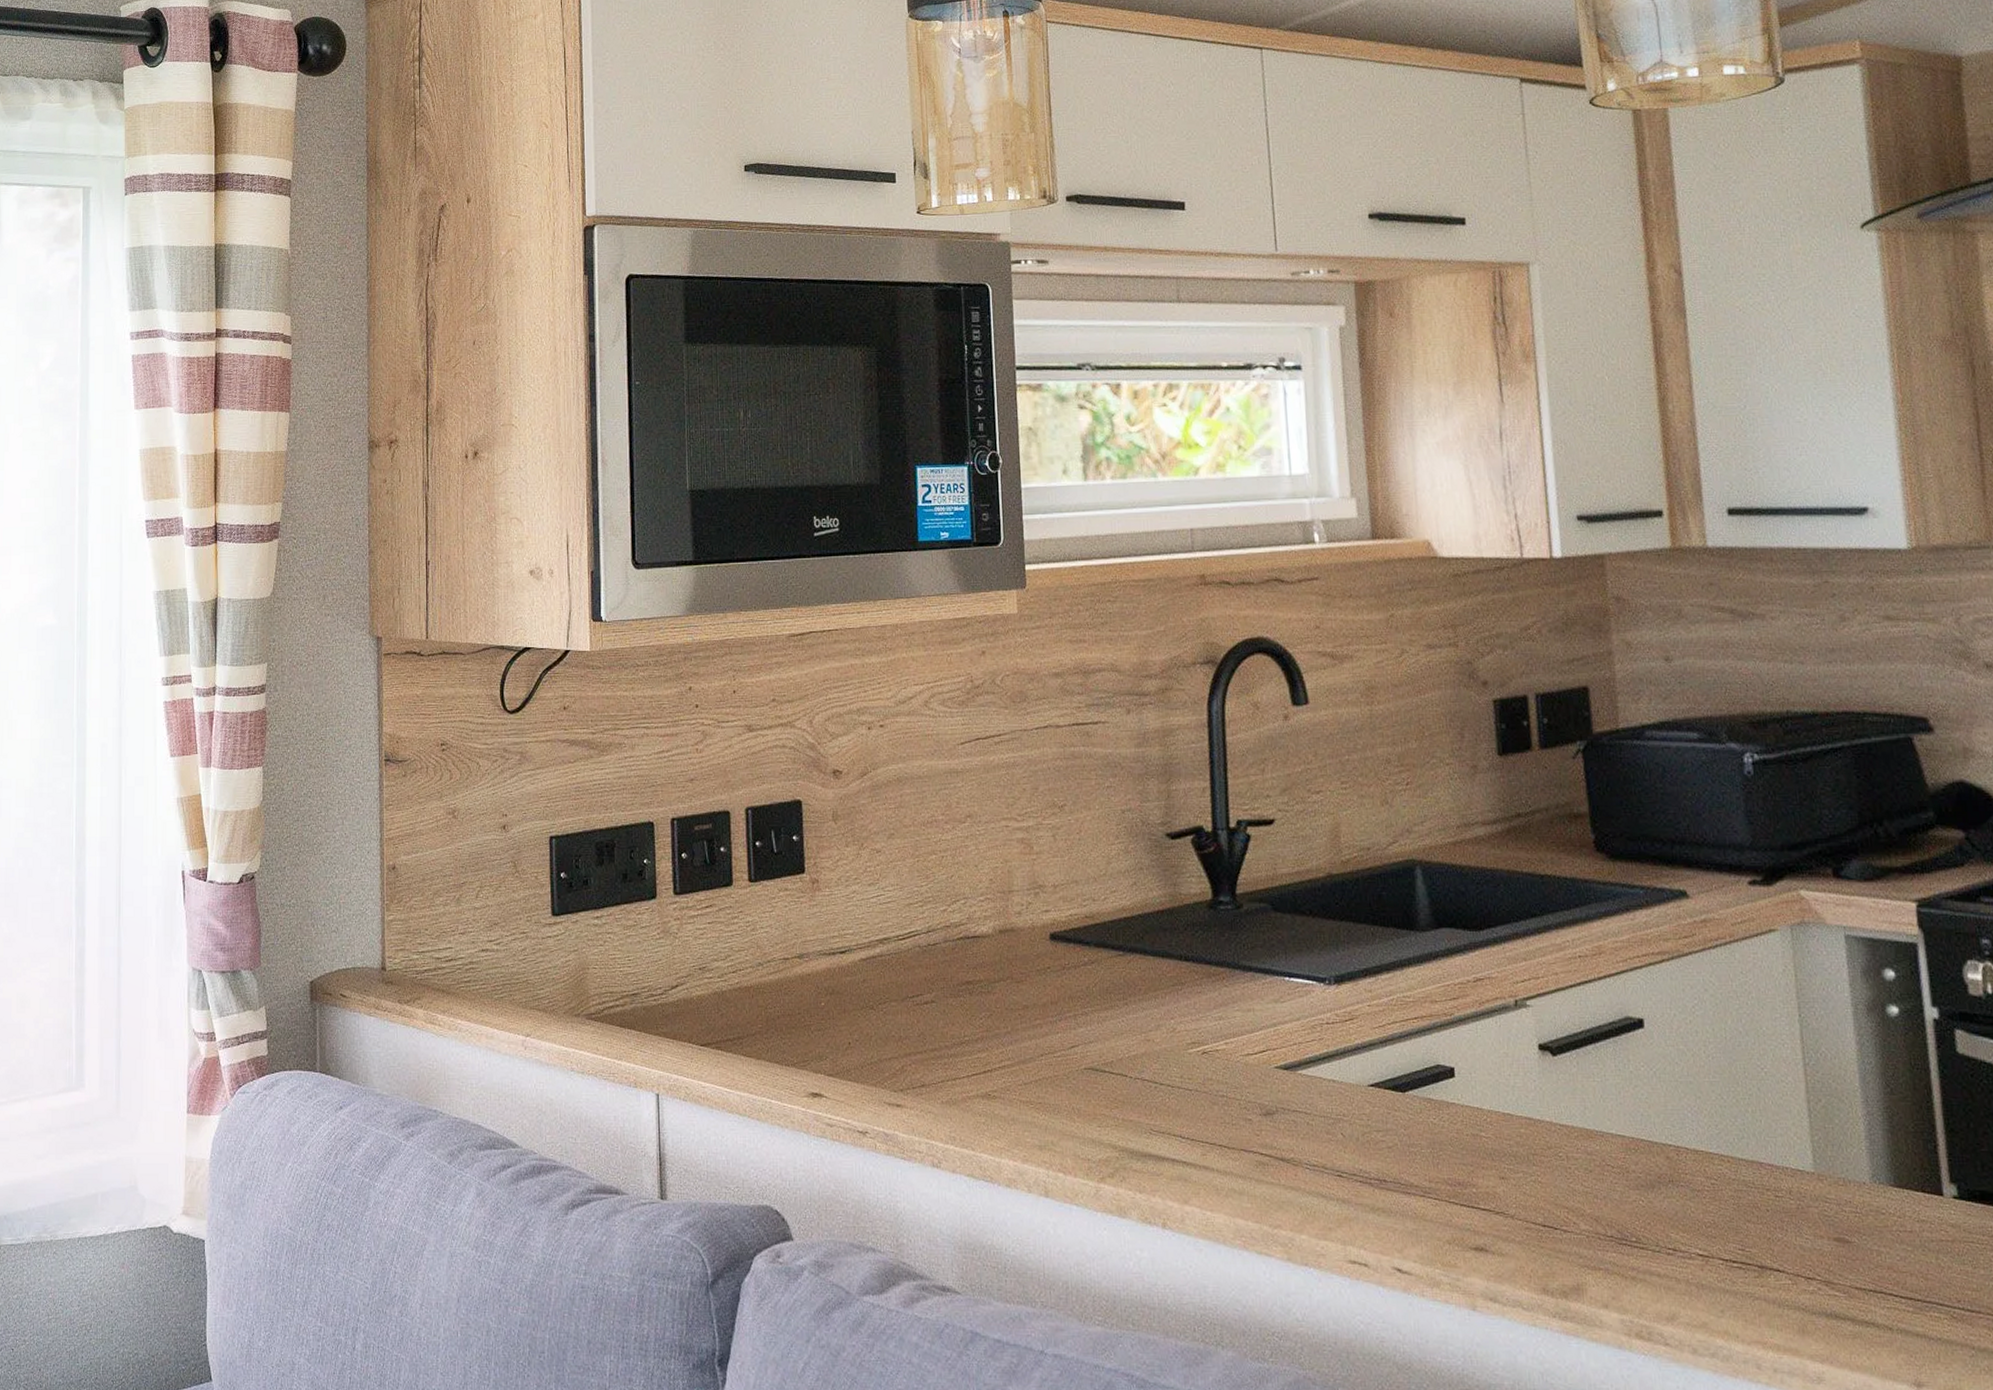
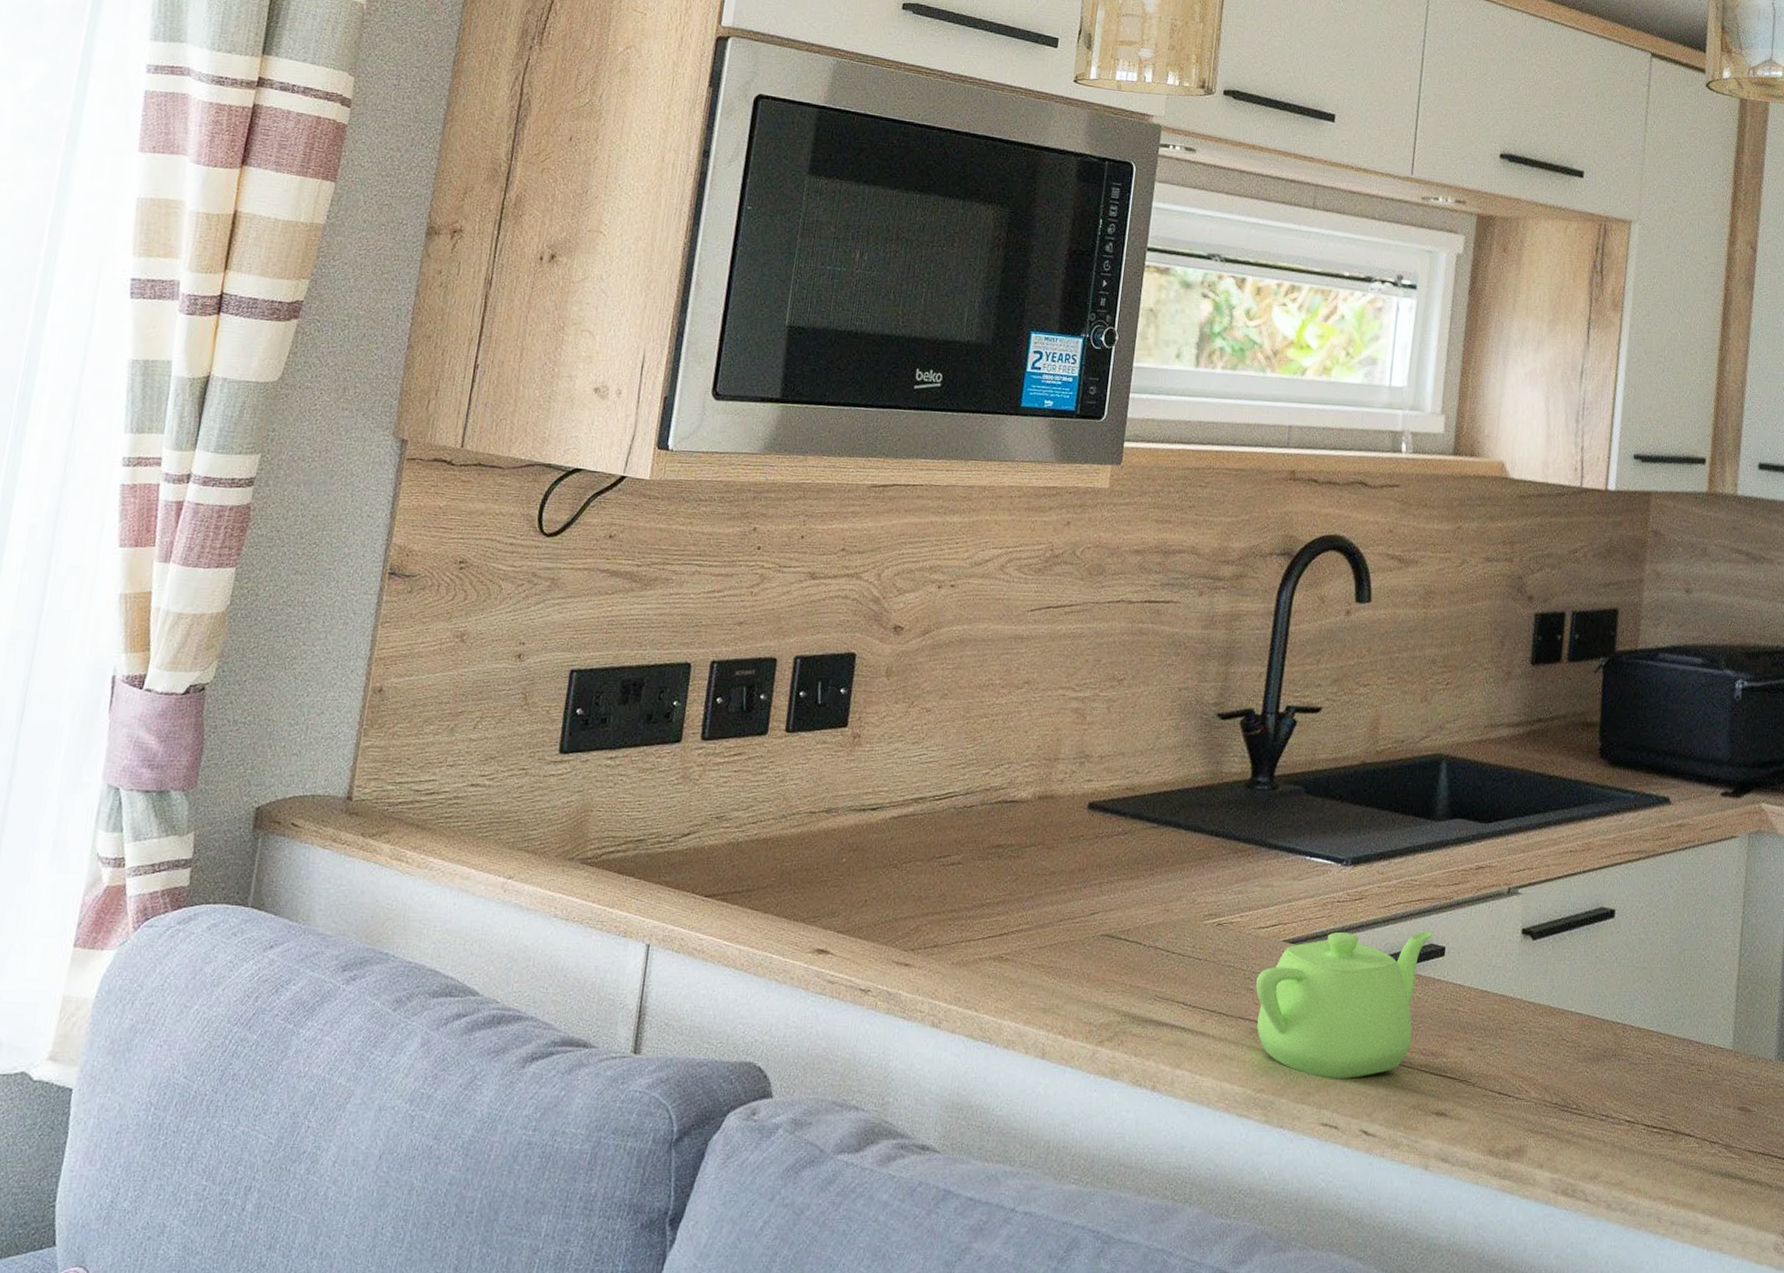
teapot: none [1253,1051,1438,1213] -> present [1255,931,1433,1080]

